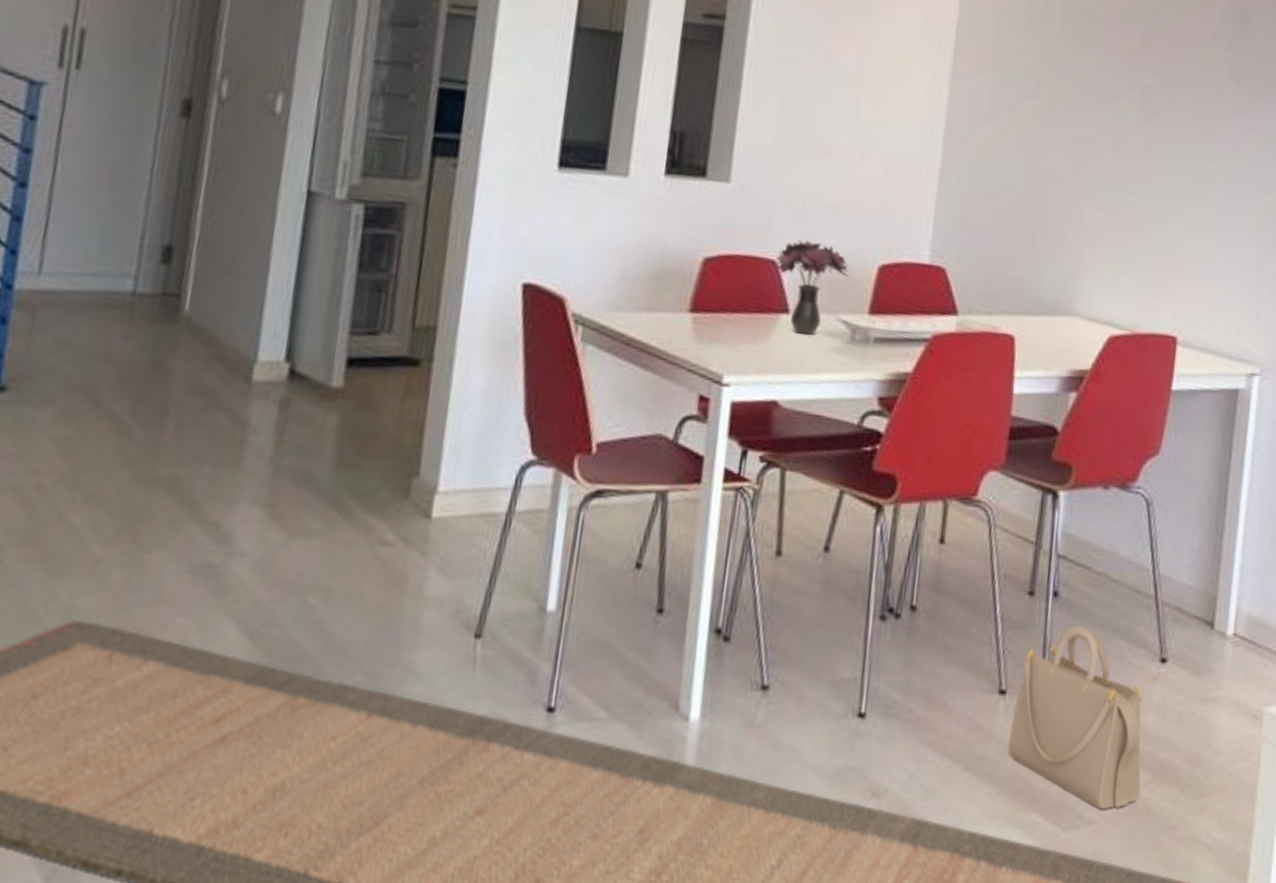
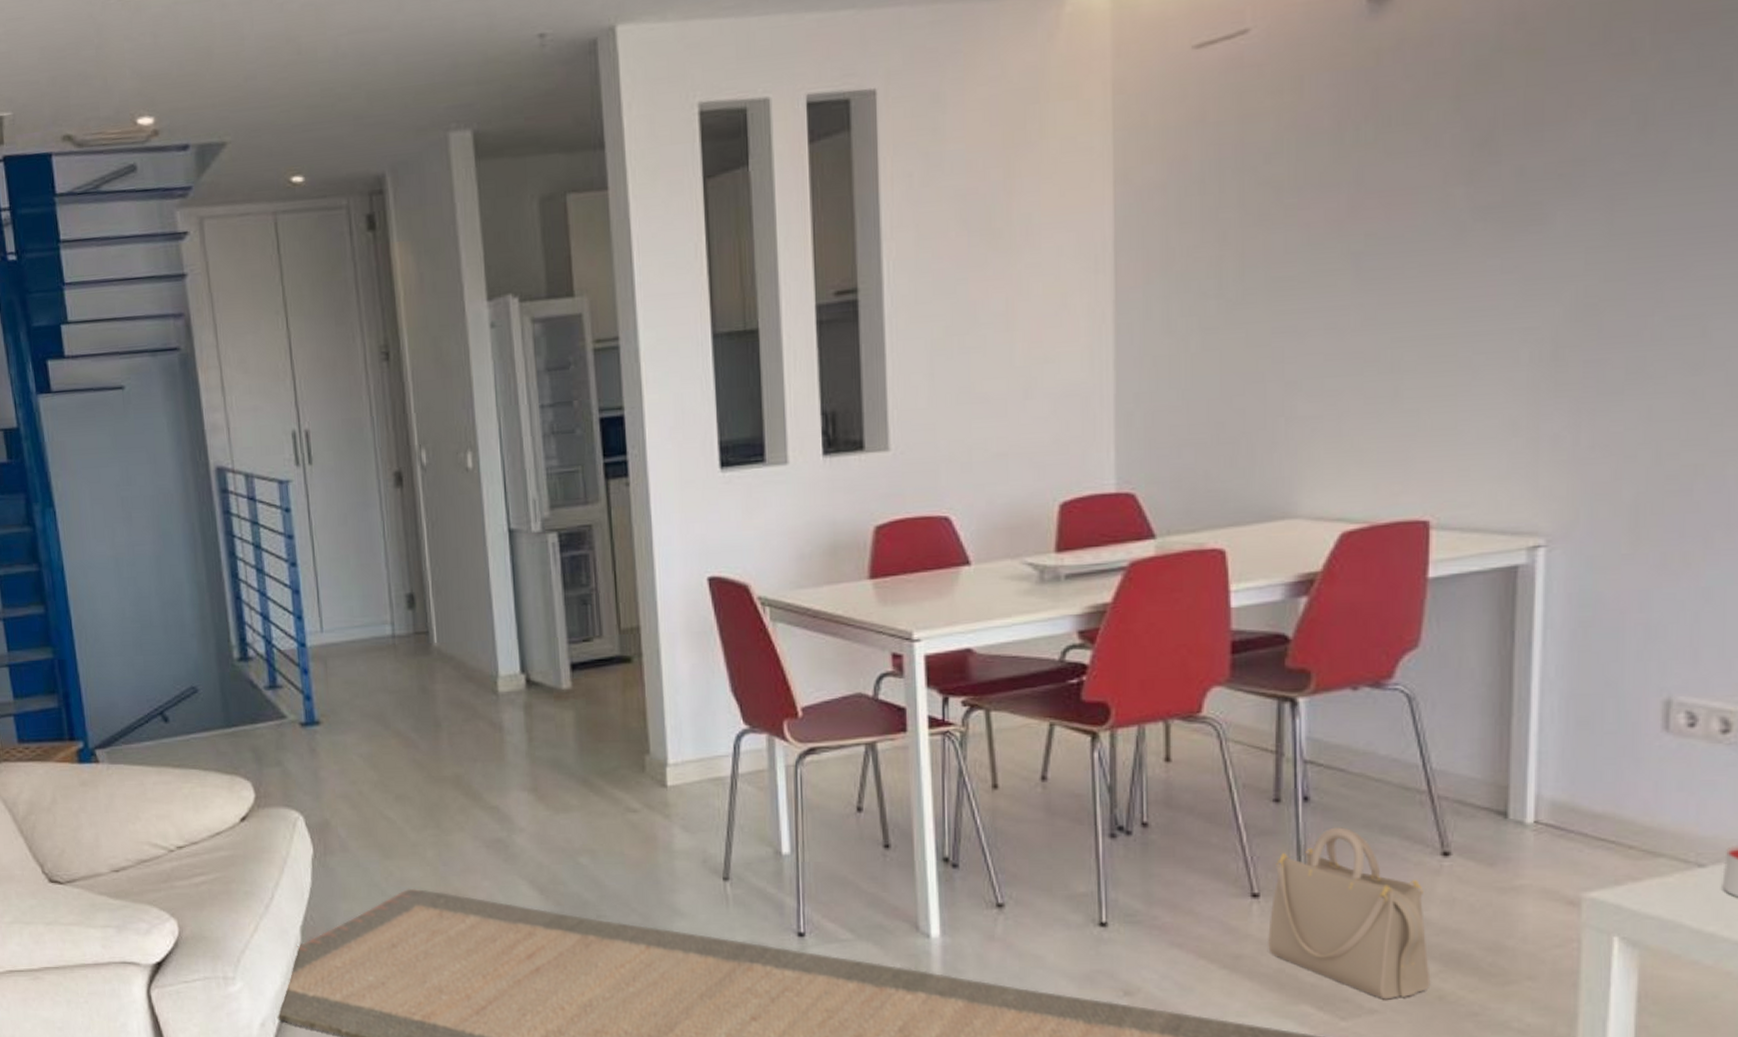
flower arrangement: present [775,240,849,335] -> none [948,491,1028,582]

